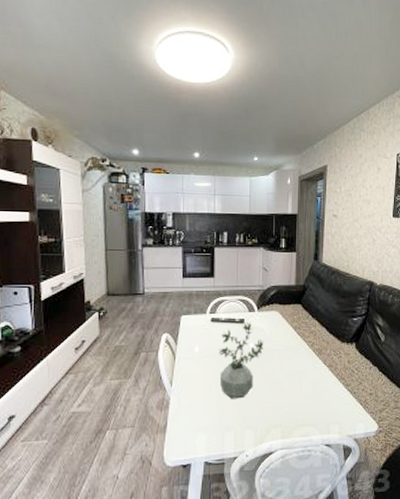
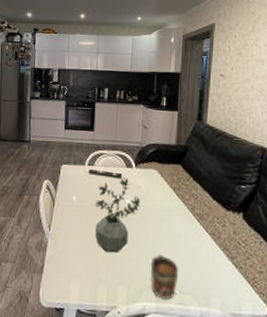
mug: none [275,393,302,436] -> present [150,255,179,301]

